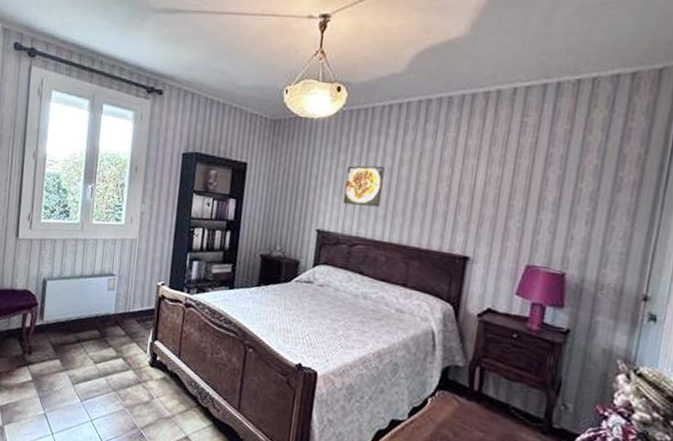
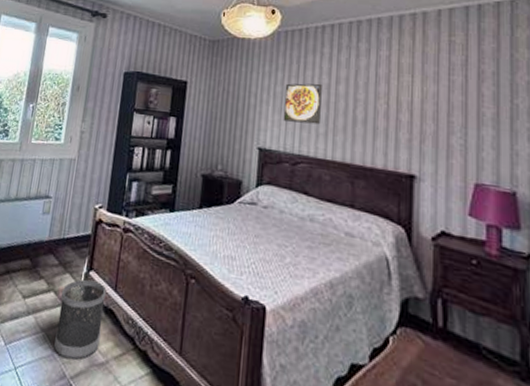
wastebasket: none [125,347,171,414] -> present [54,279,107,360]

